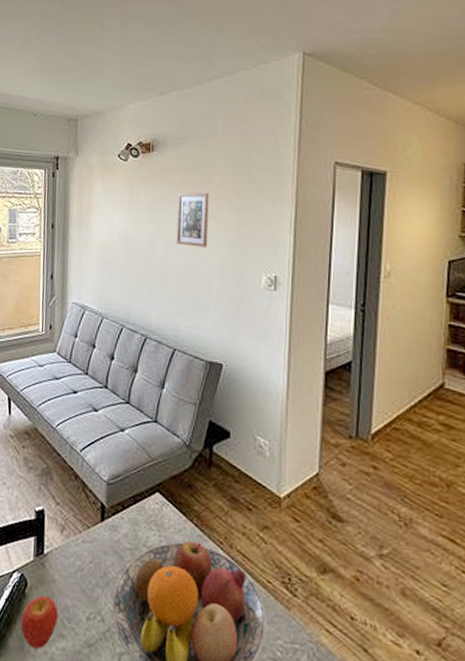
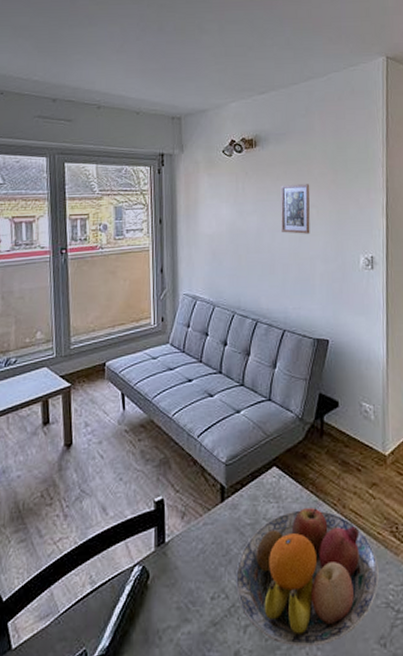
apple: present [21,596,59,649] -> none [144,584,182,639]

